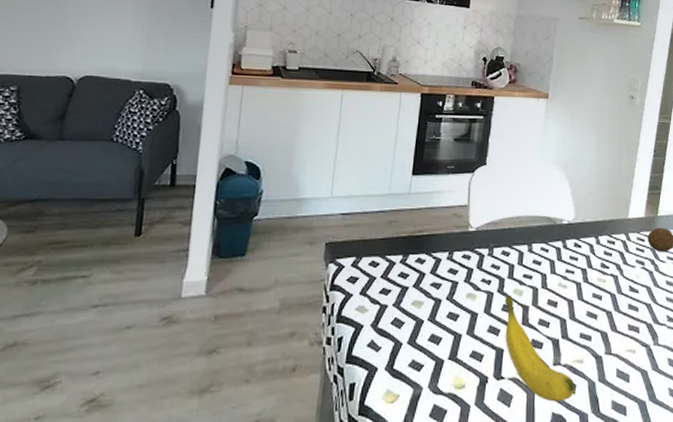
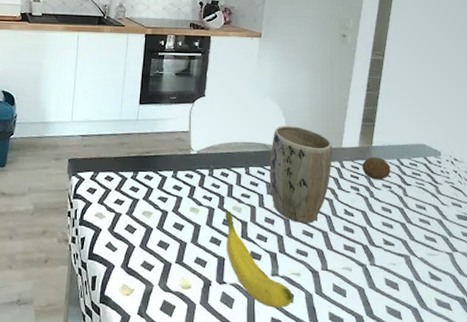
plant pot: none [553,195,618,305] -> present [269,125,332,224]

